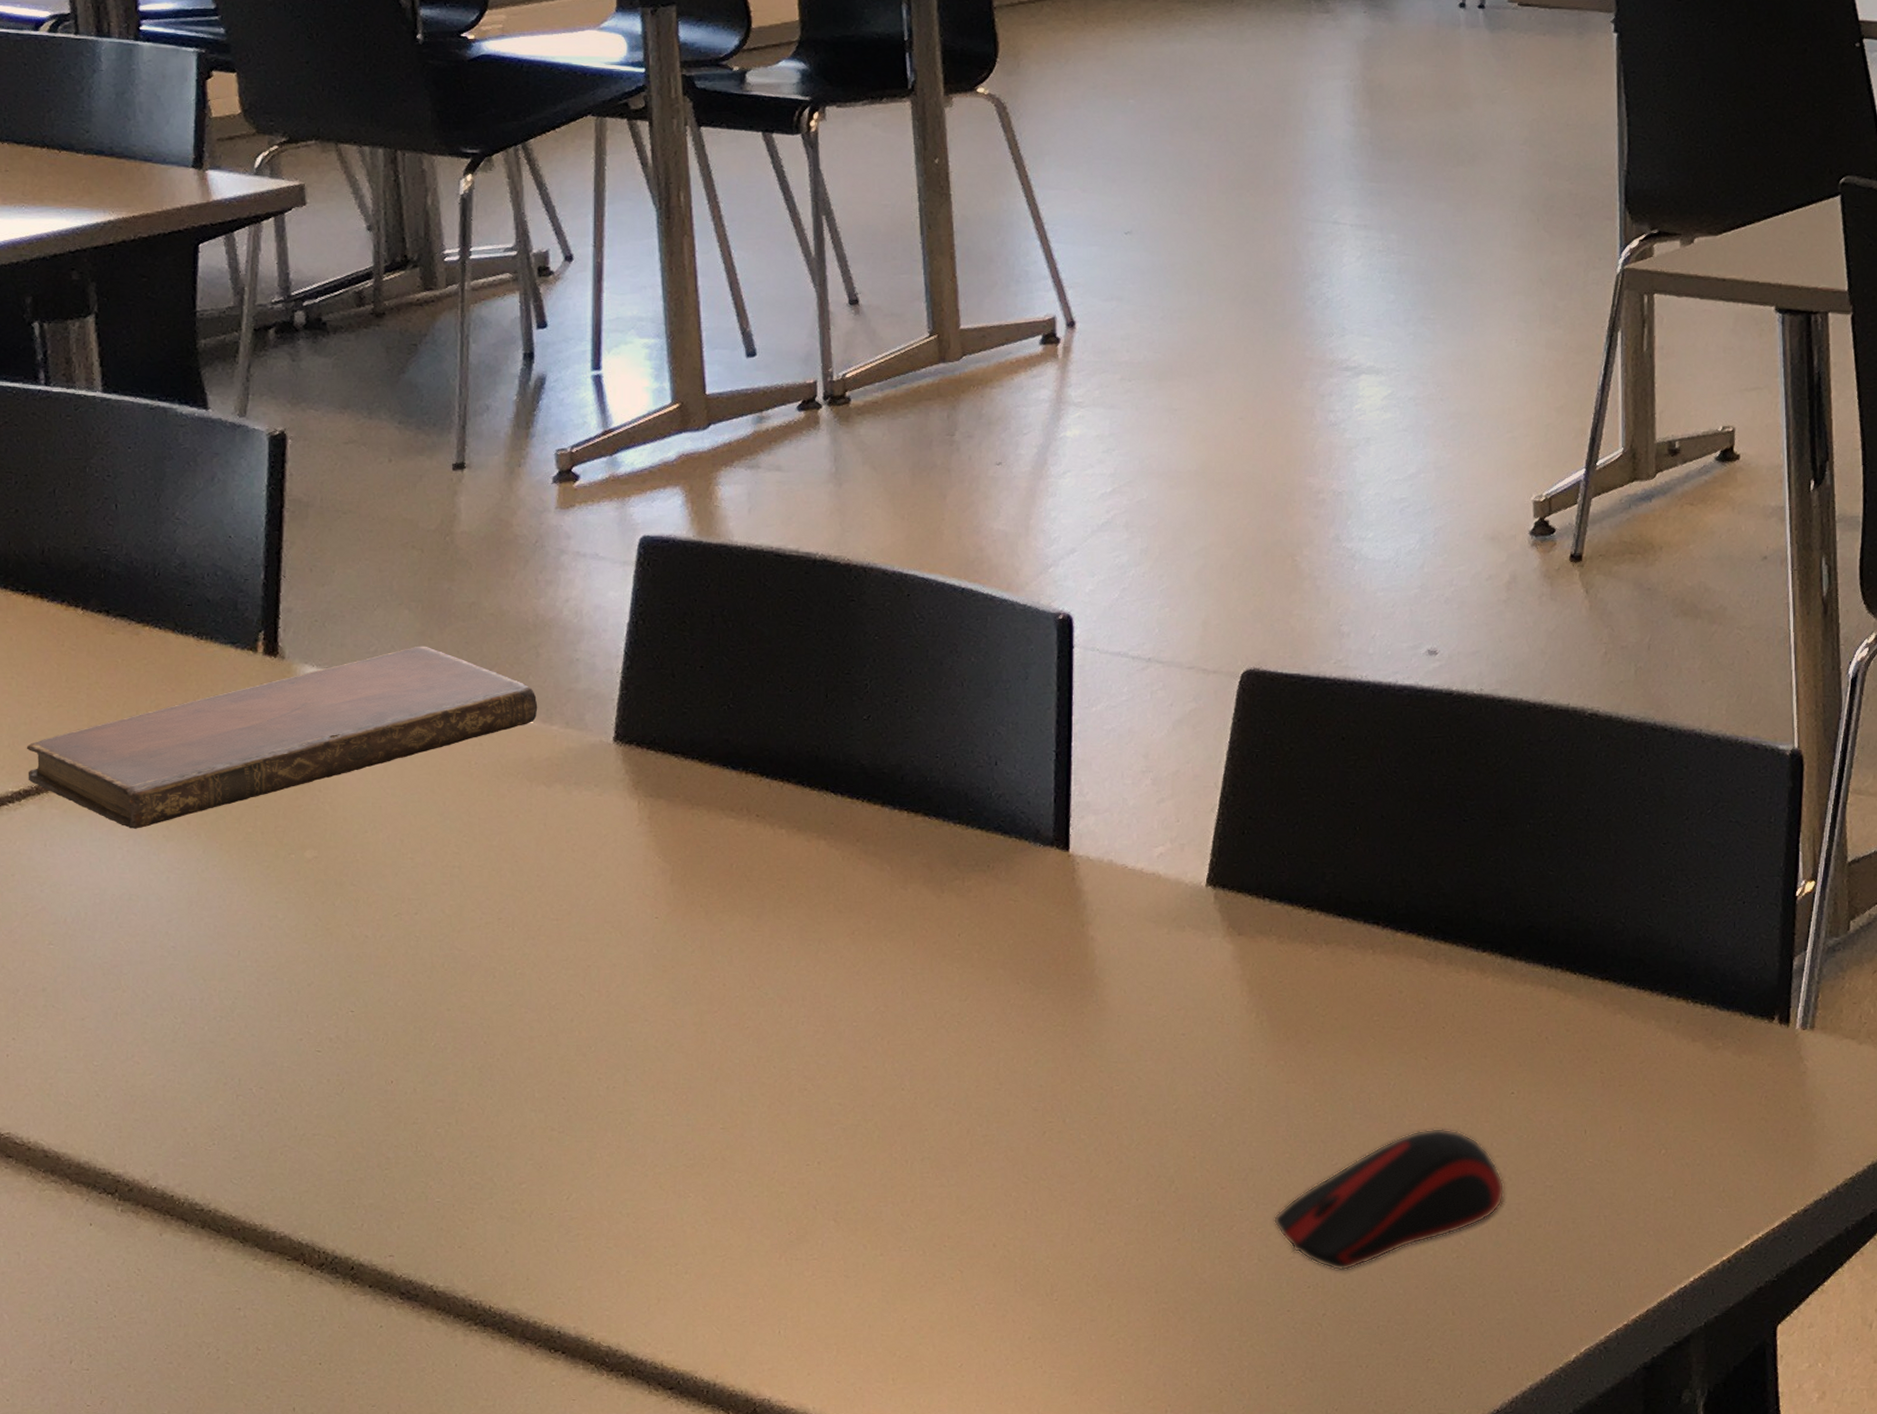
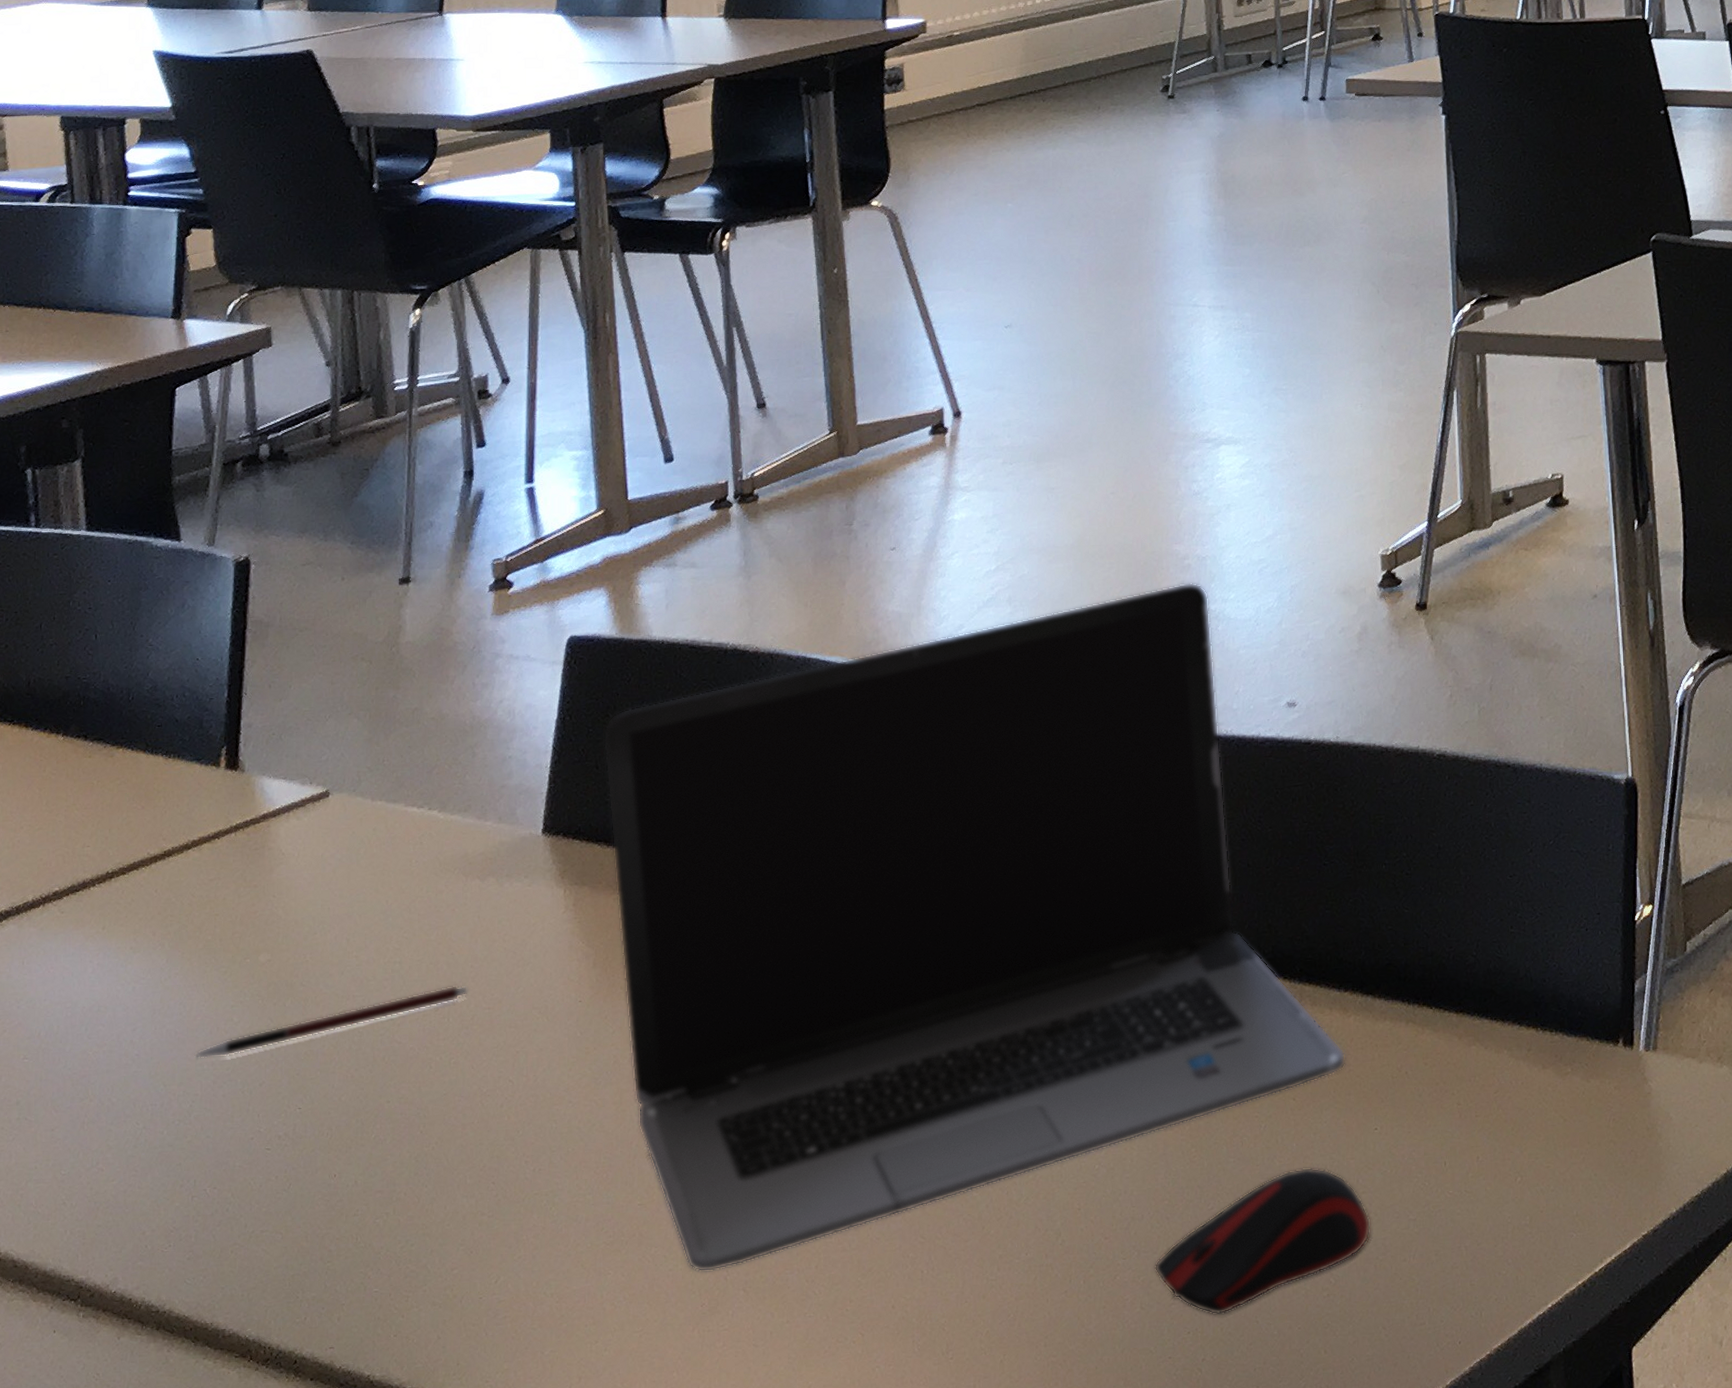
notebook: present [26,645,538,829] -> none [8,752,474,943]
pen: none [236,893,534,955] -> present [194,985,468,1059]
laptop computer: none [680,518,1482,1200] -> present [603,582,1346,1272]

